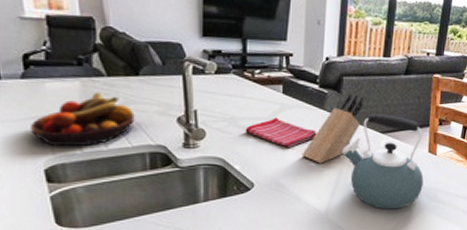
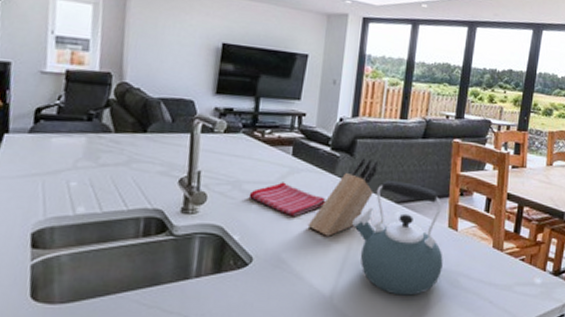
fruit bowl: present [31,92,135,147] -> none [26,149,136,208]

